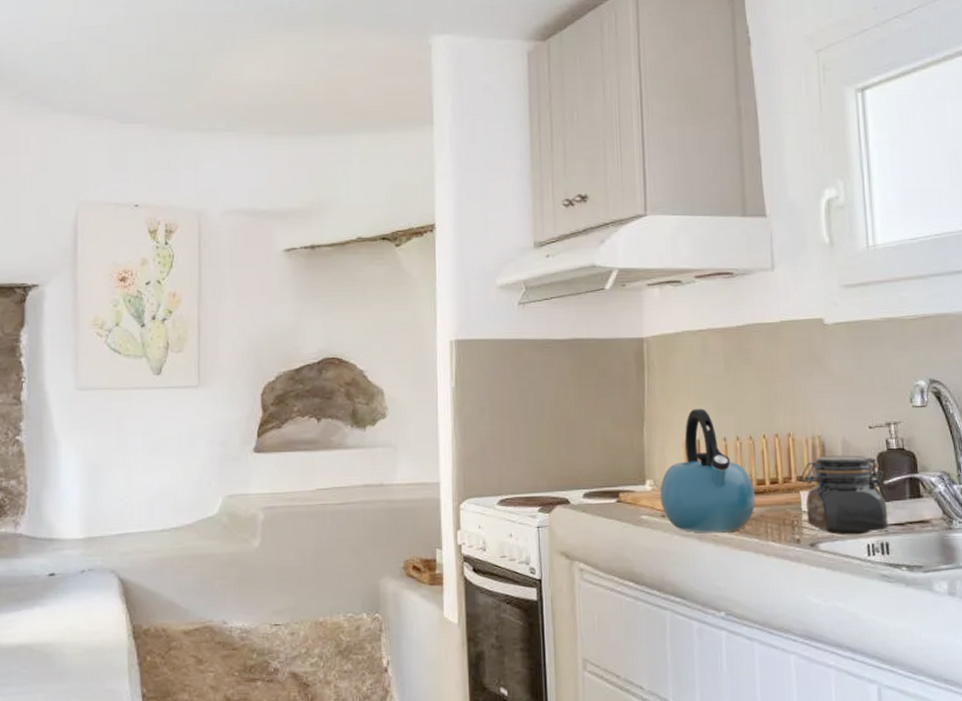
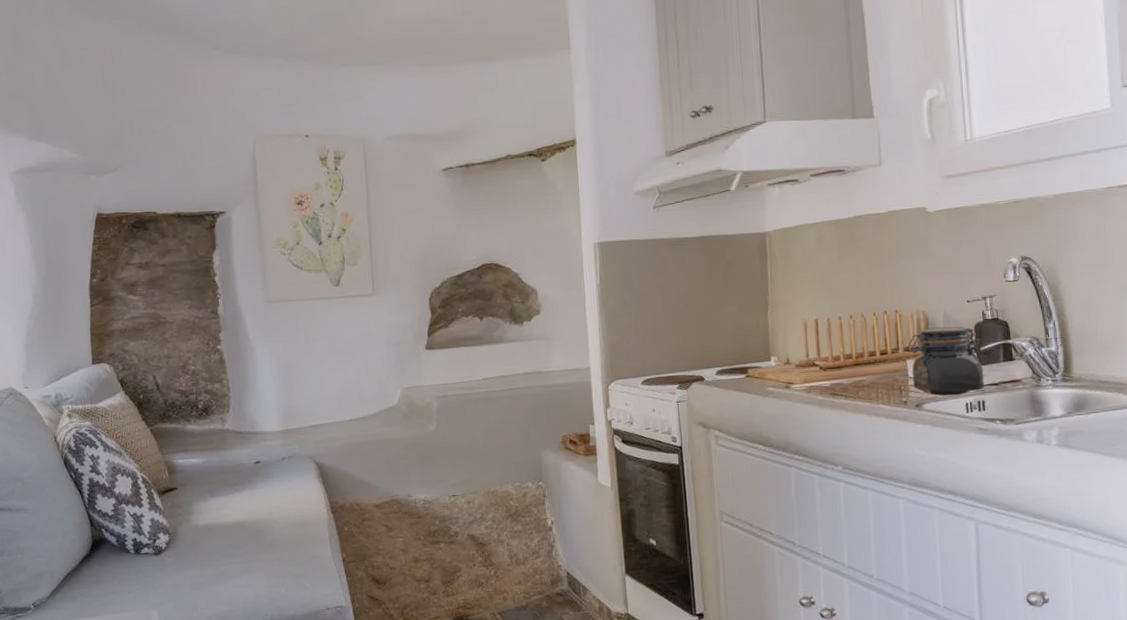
kettle: present [660,408,755,533] -> none [783,292,867,400]

